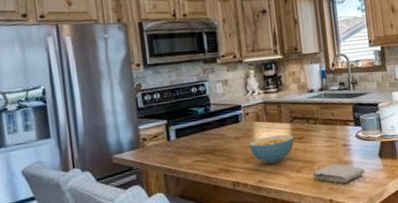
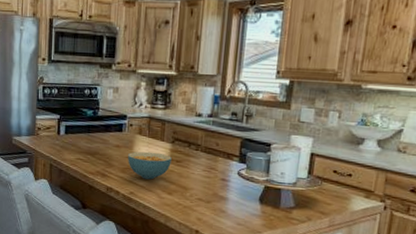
washcloth: present [312,163,366,184] -> none [183,195,240,218]

